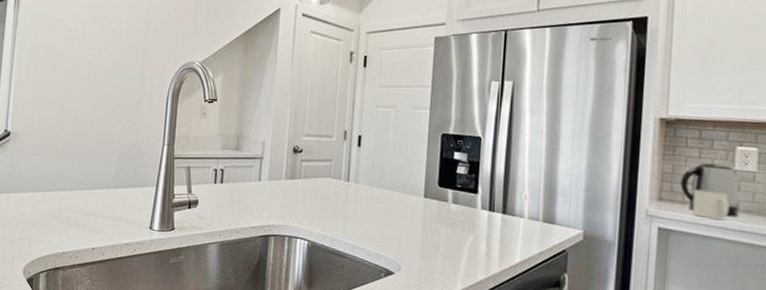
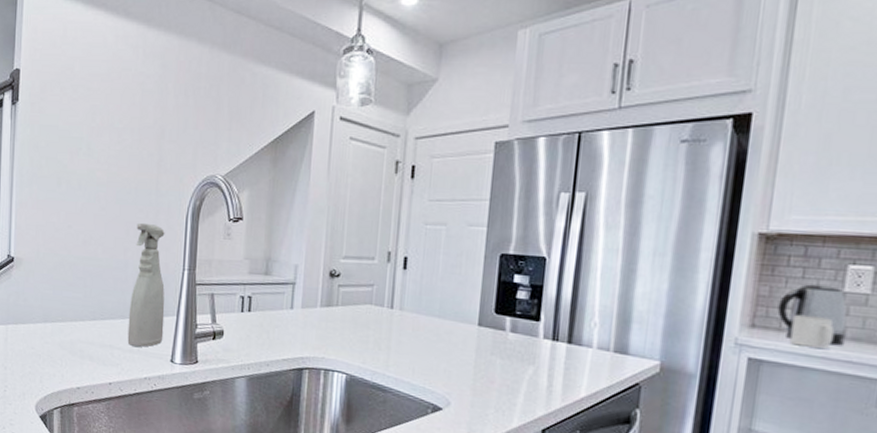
spray bottle: none [110,102,148,215] -> present [127,222,165,347]

